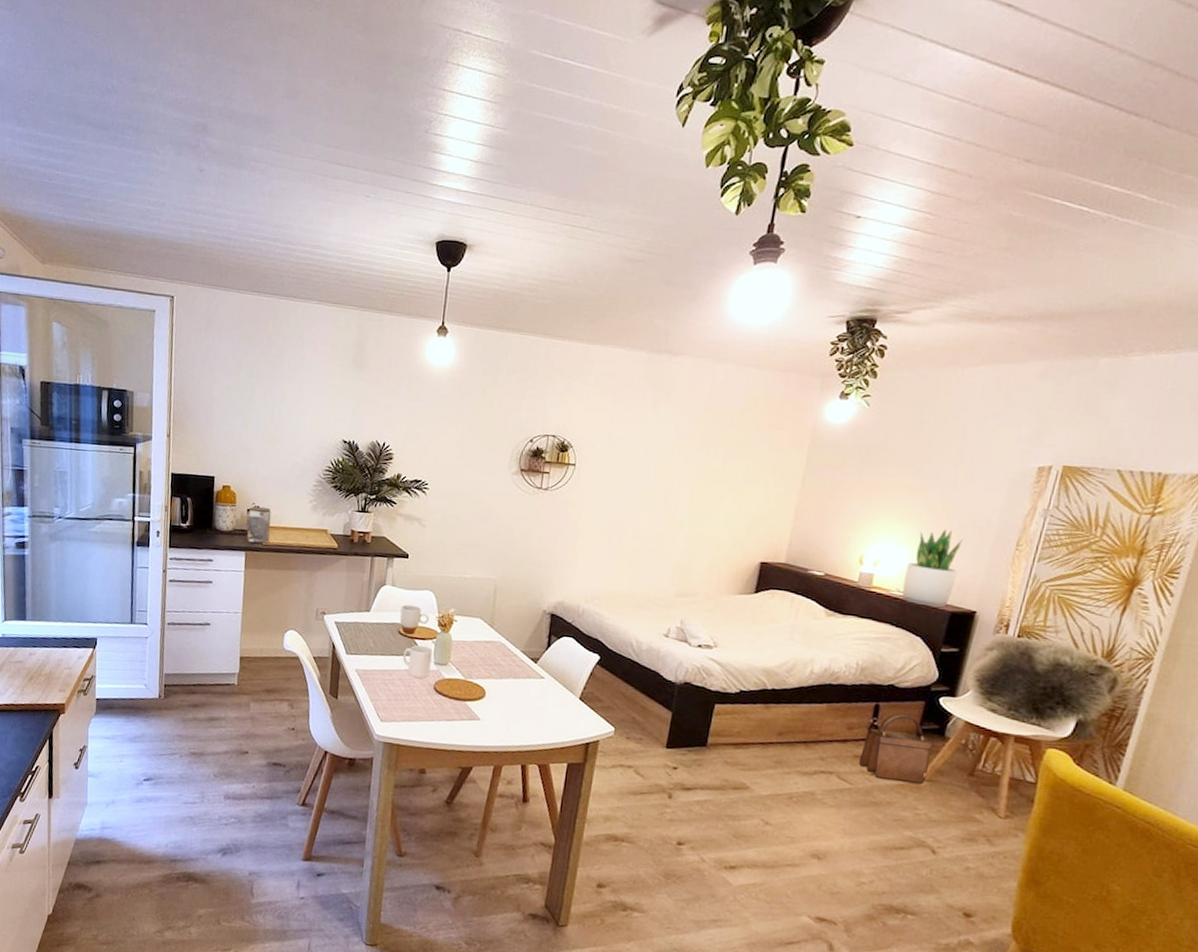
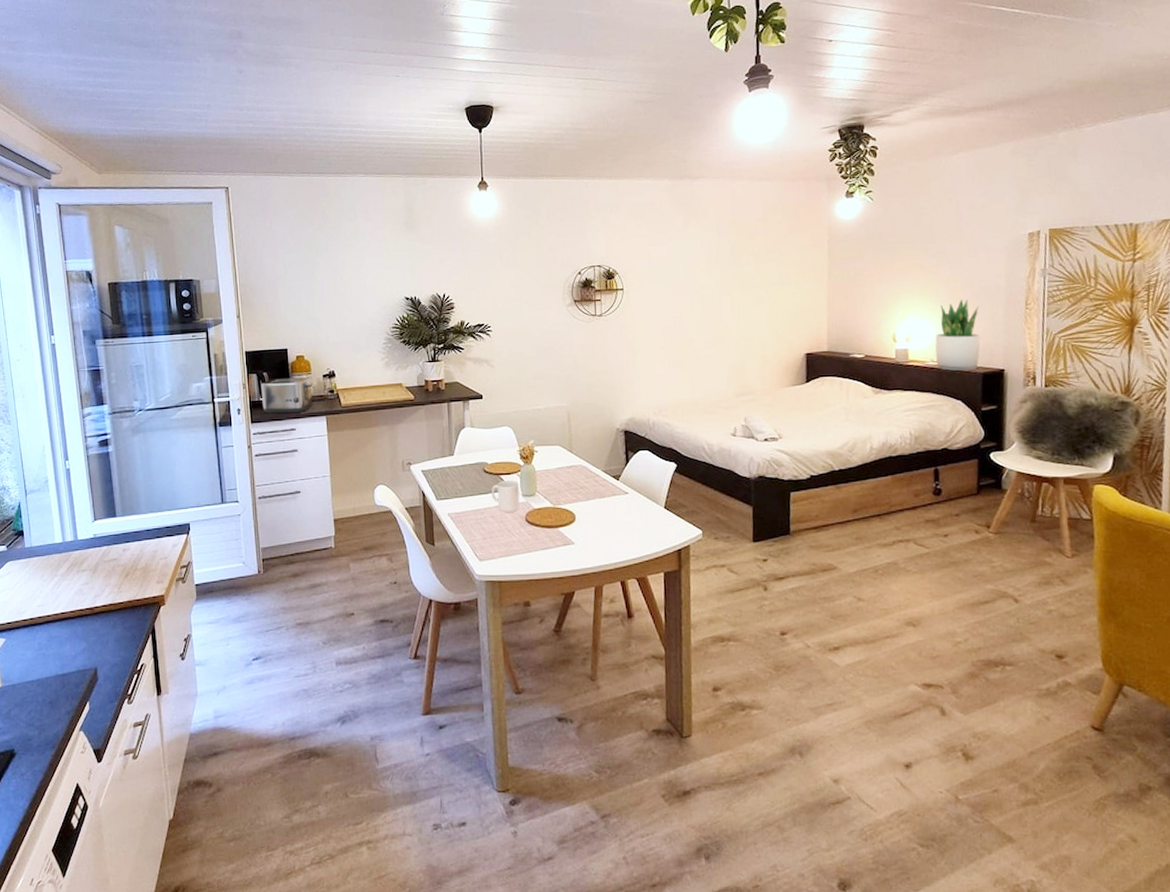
toaster: none [182,505,236,545] -> present [261,377,312,414]
jar: present [247,506,272,544] -> none [324,370,347,406]
mug: present [399,604,429,634] -> none [482,443,511,472]
handbag: present [859,713,934,784] -> none [931,474,995,538]

